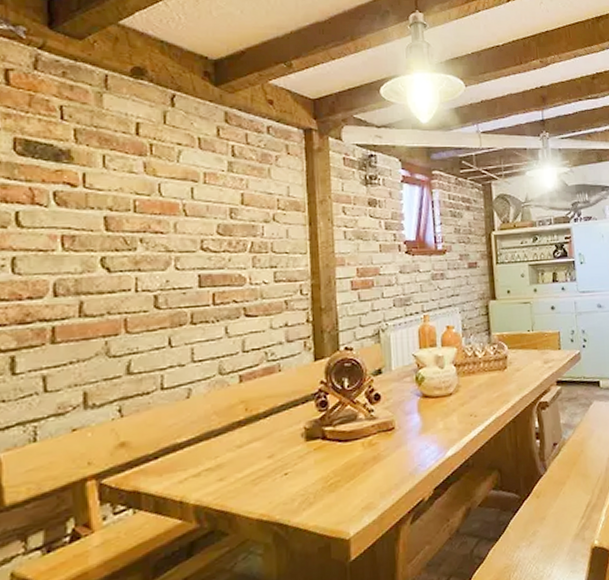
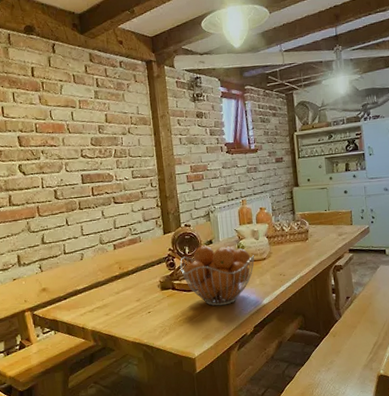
fruit basket: none [334,376,438,462] -> present [179,245,255,306]

